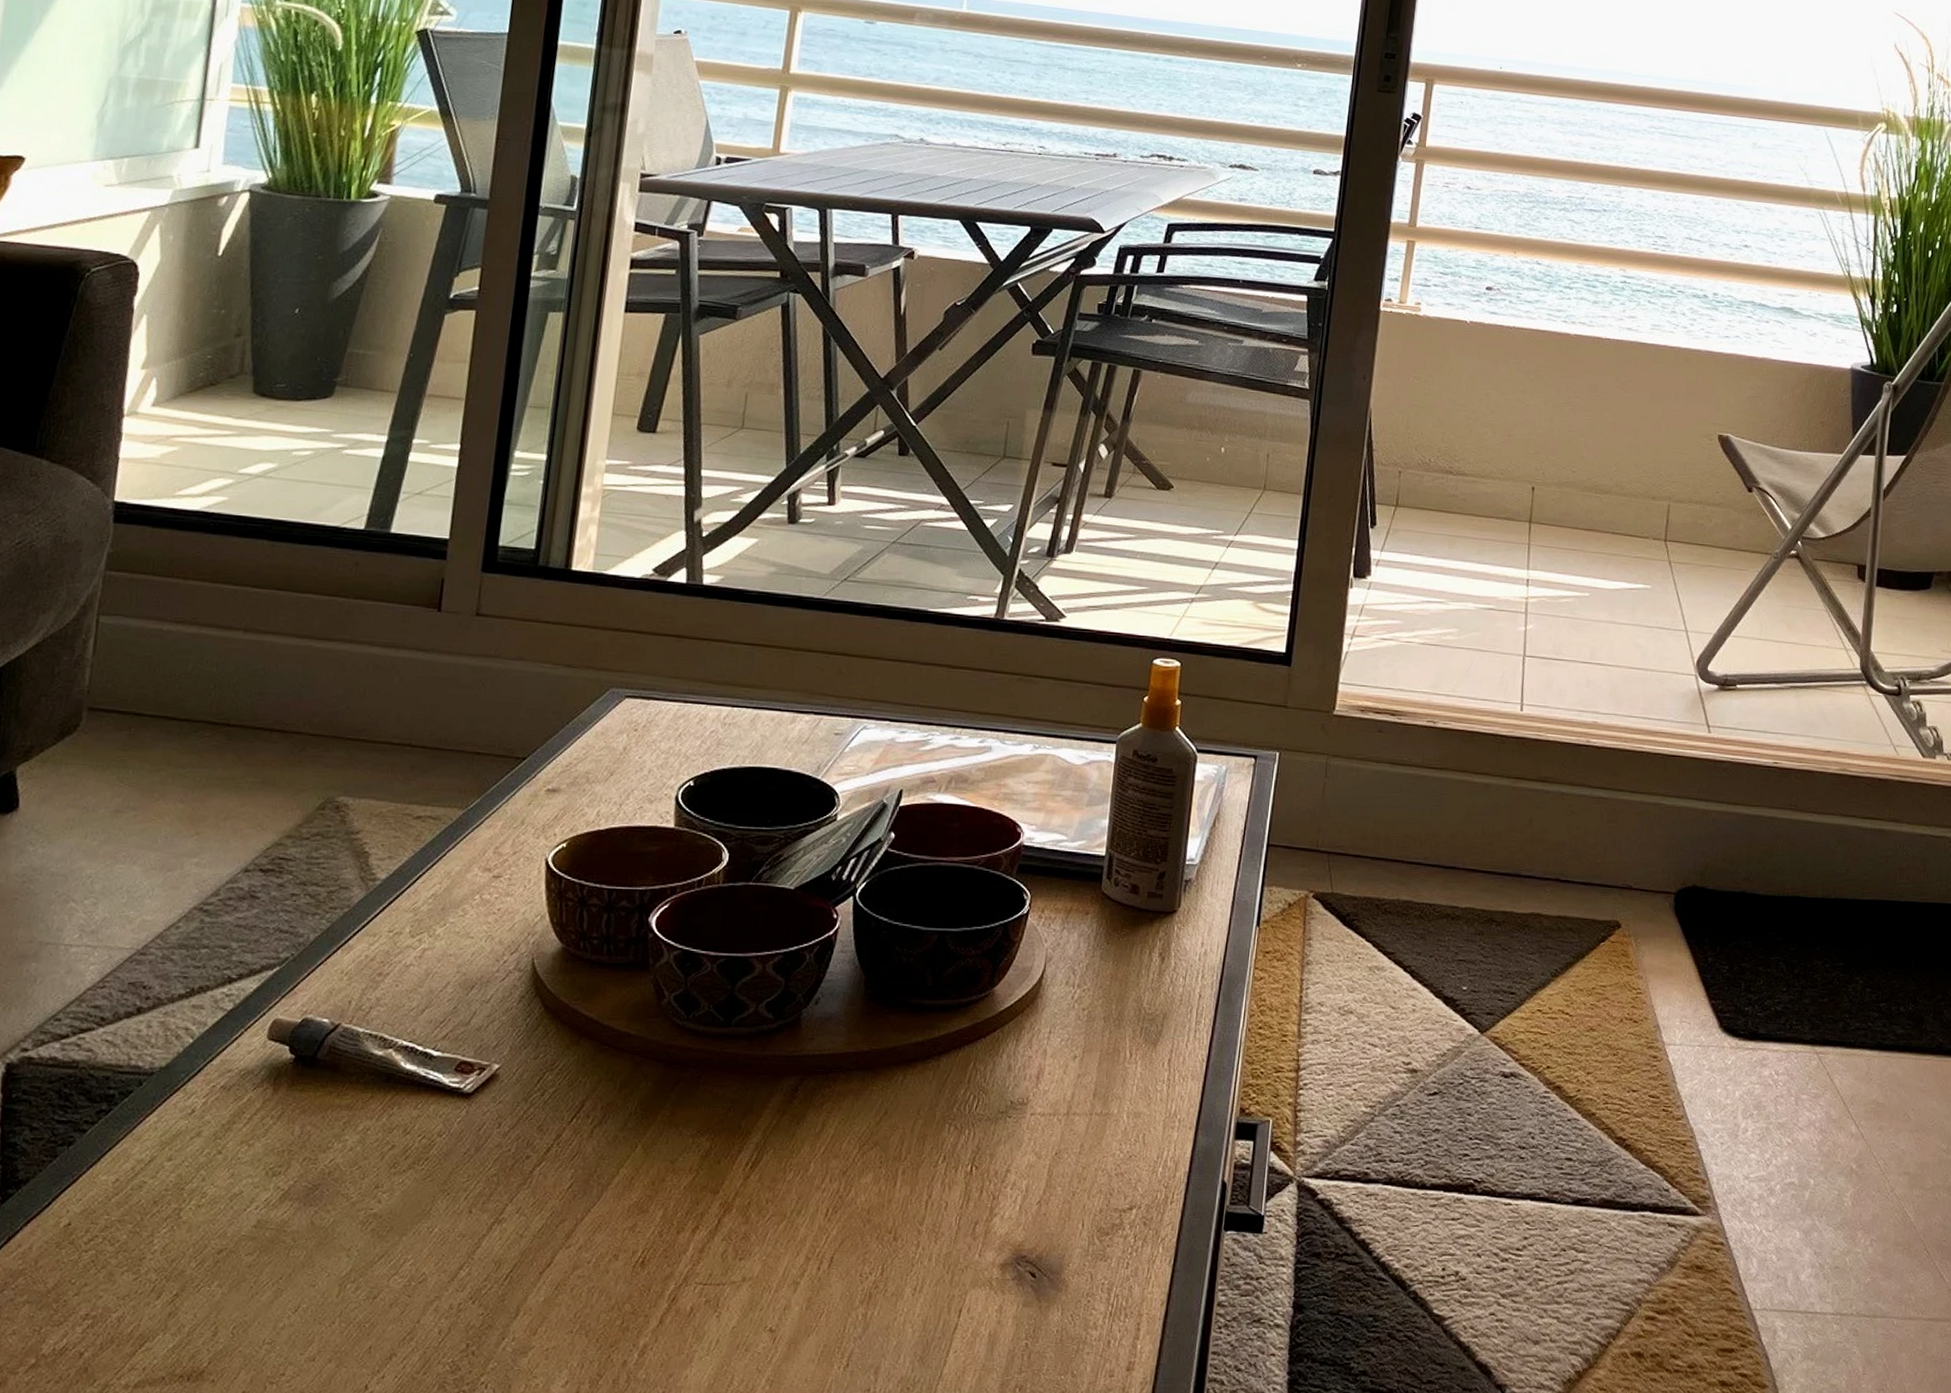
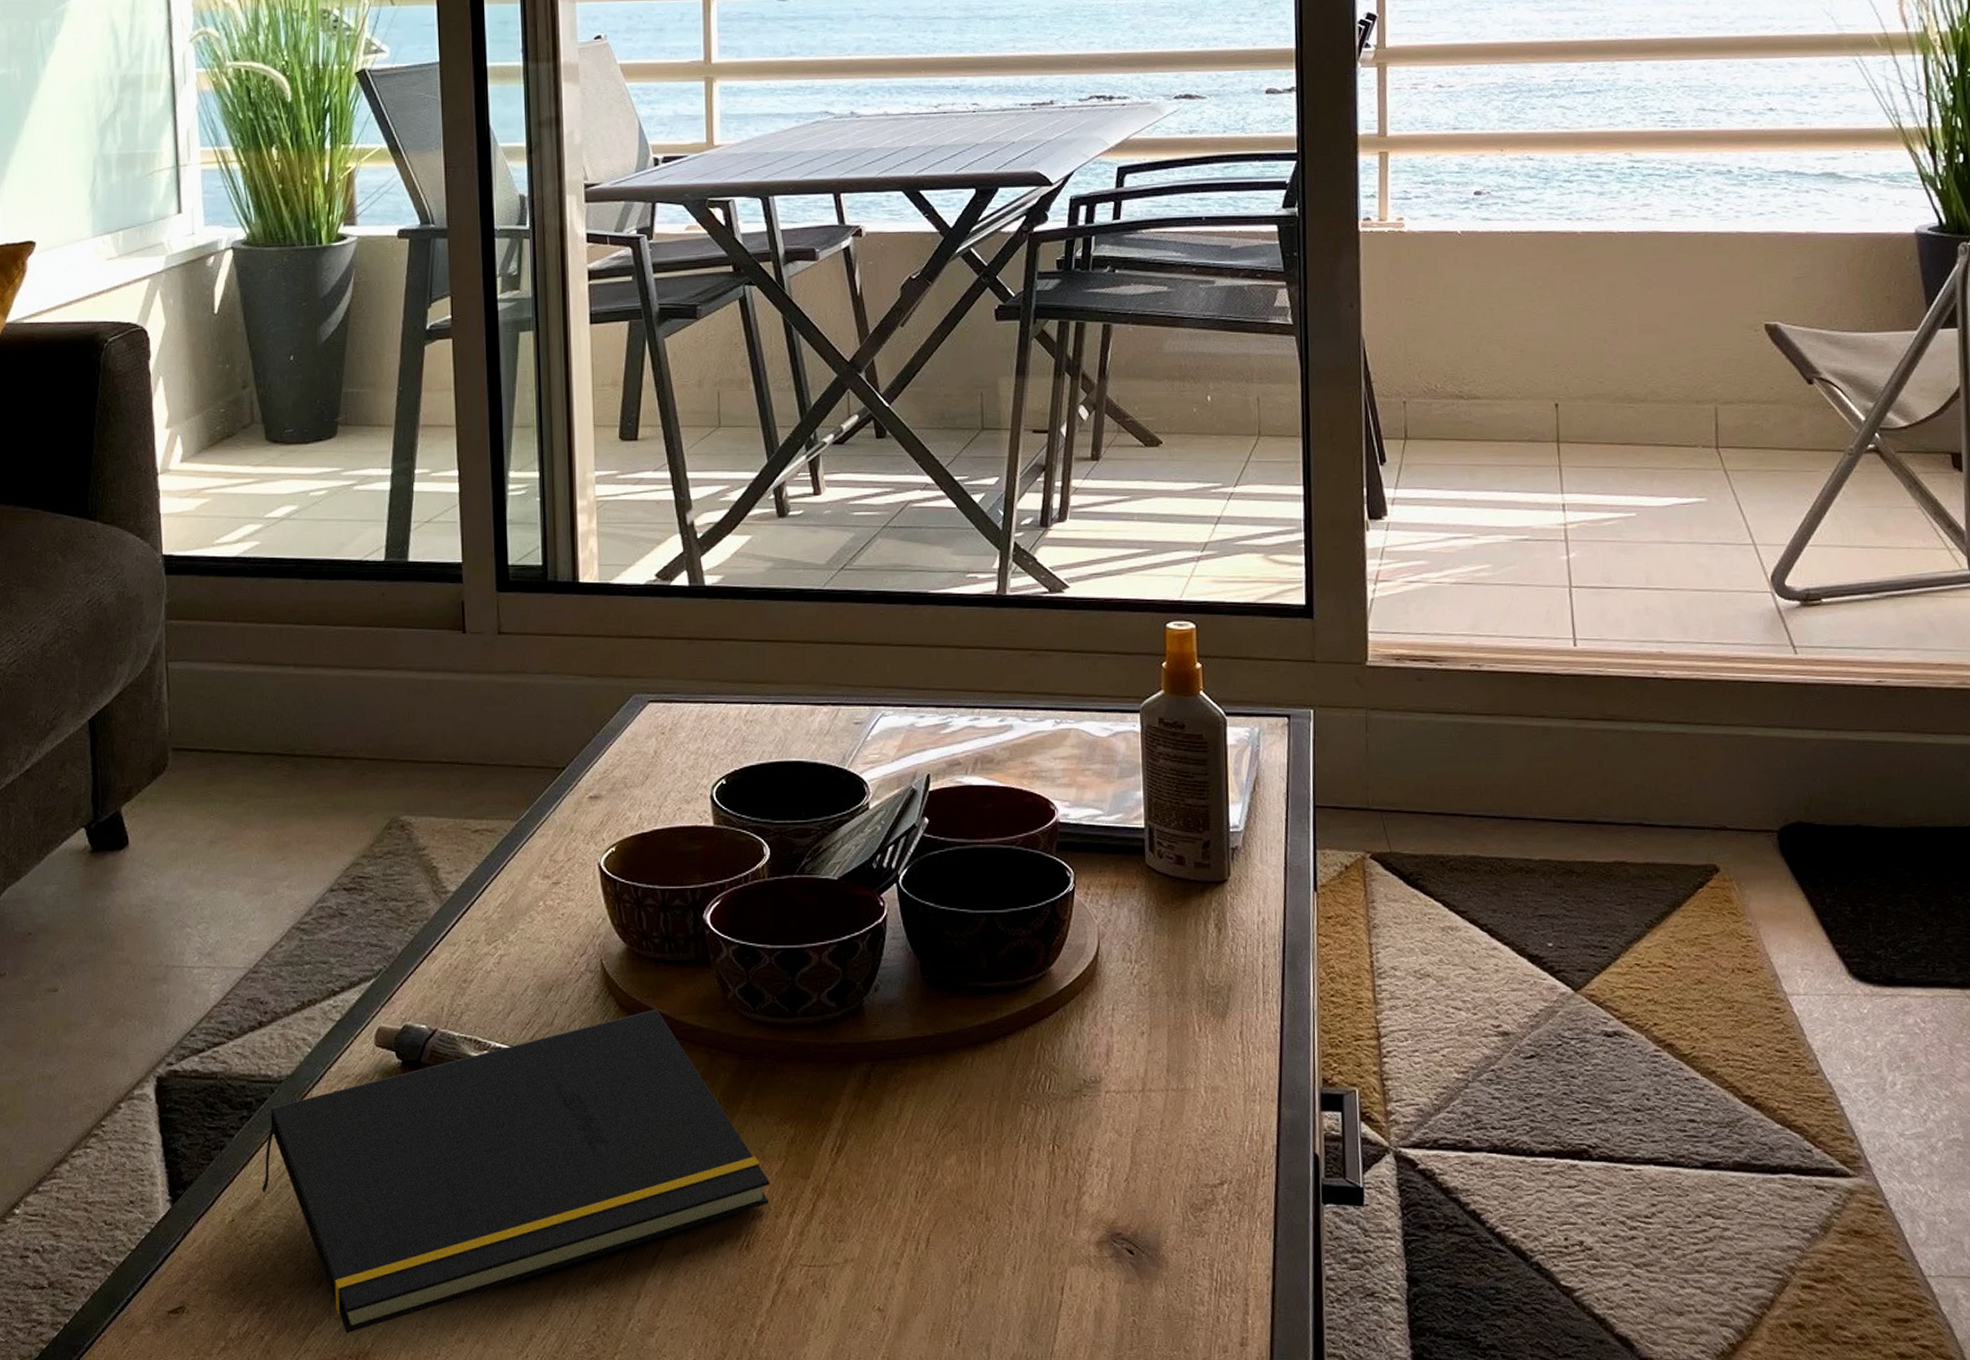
notepad: none [109,1012,677,1351] -> present [262,1009,770,1334]

